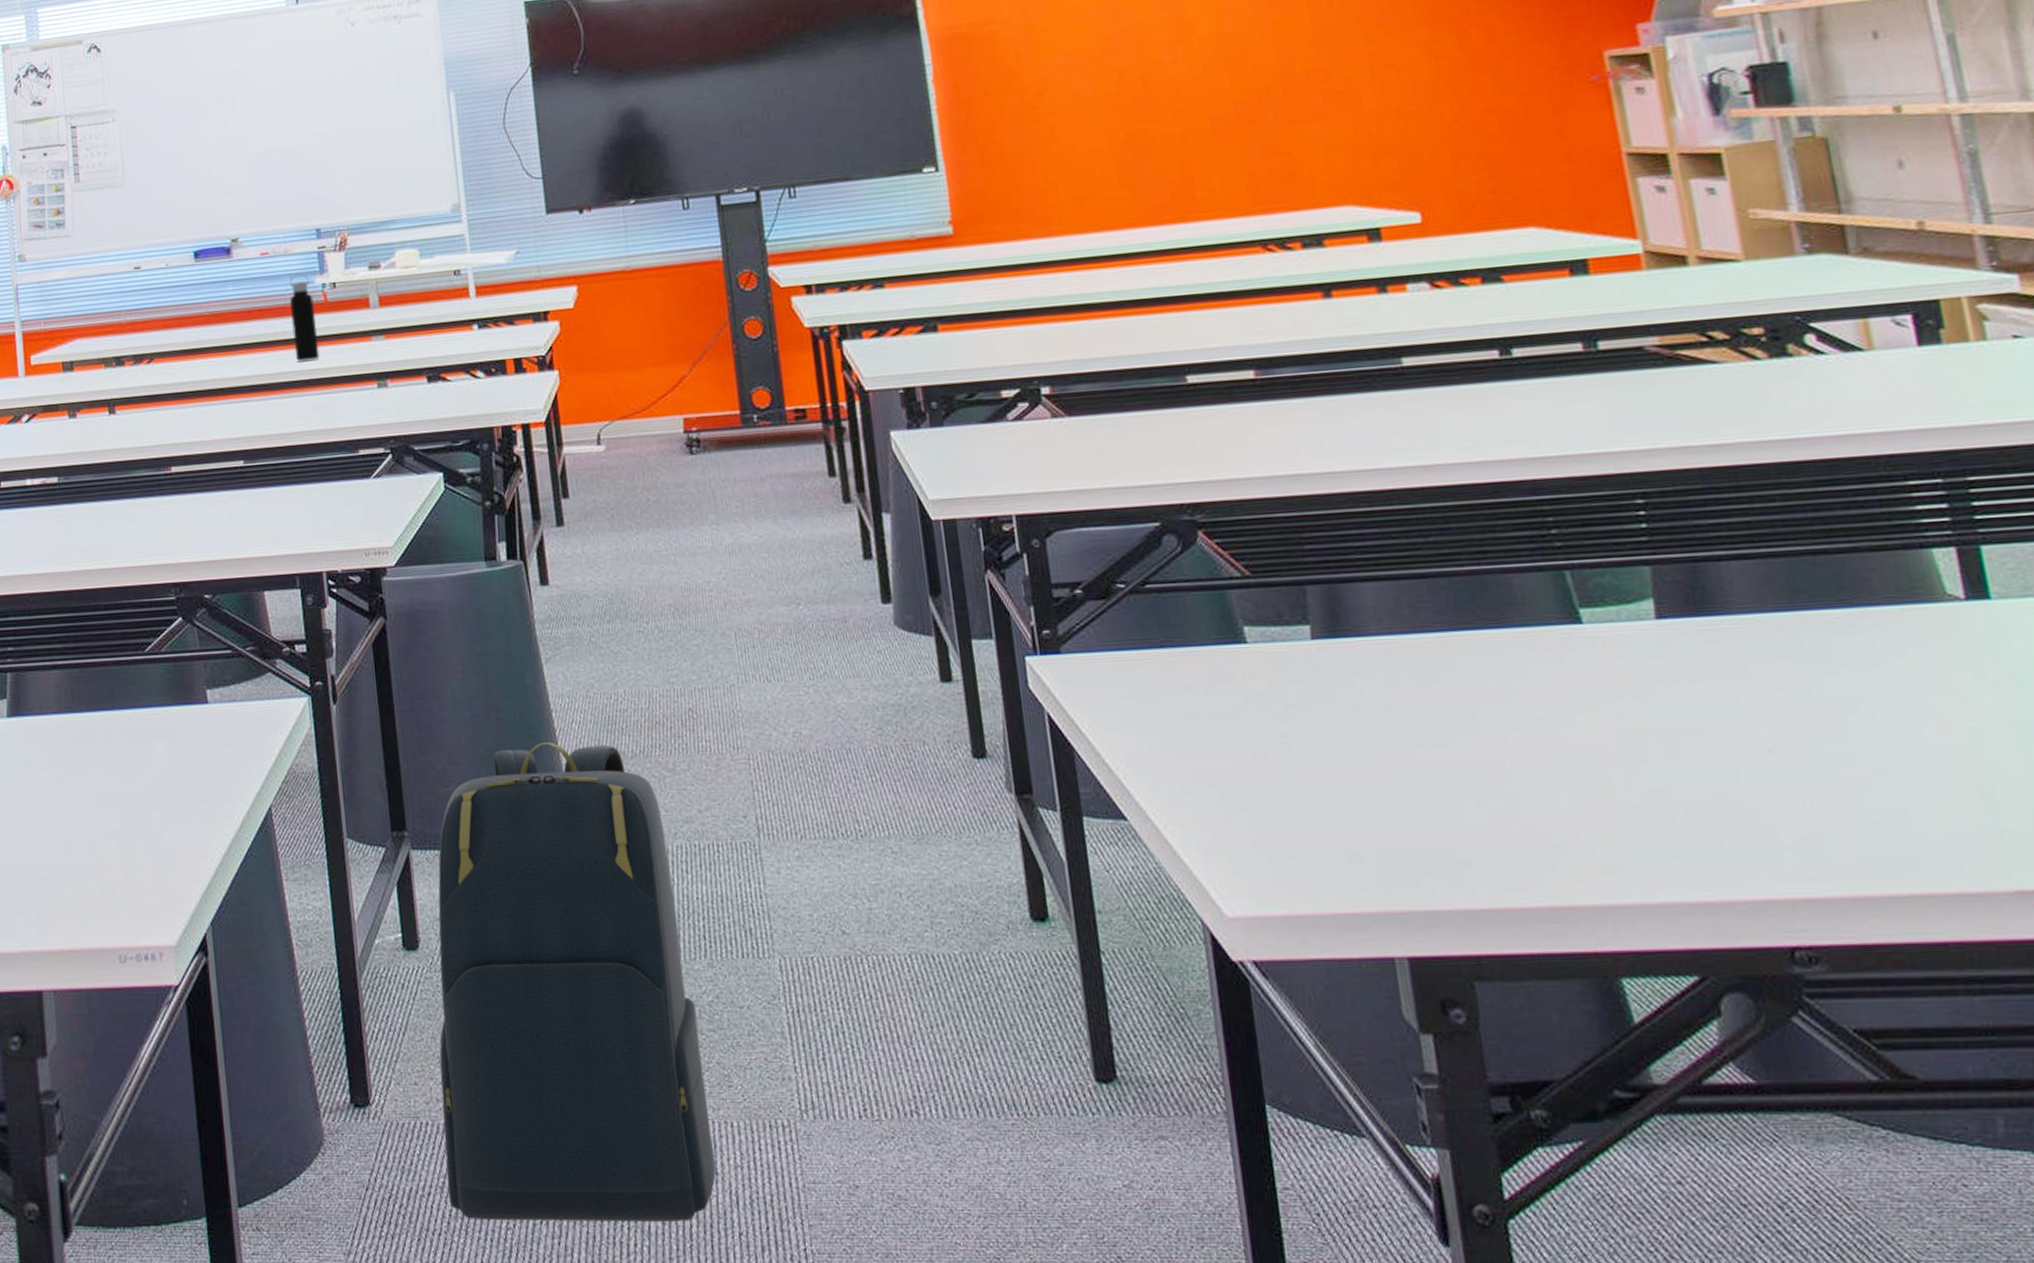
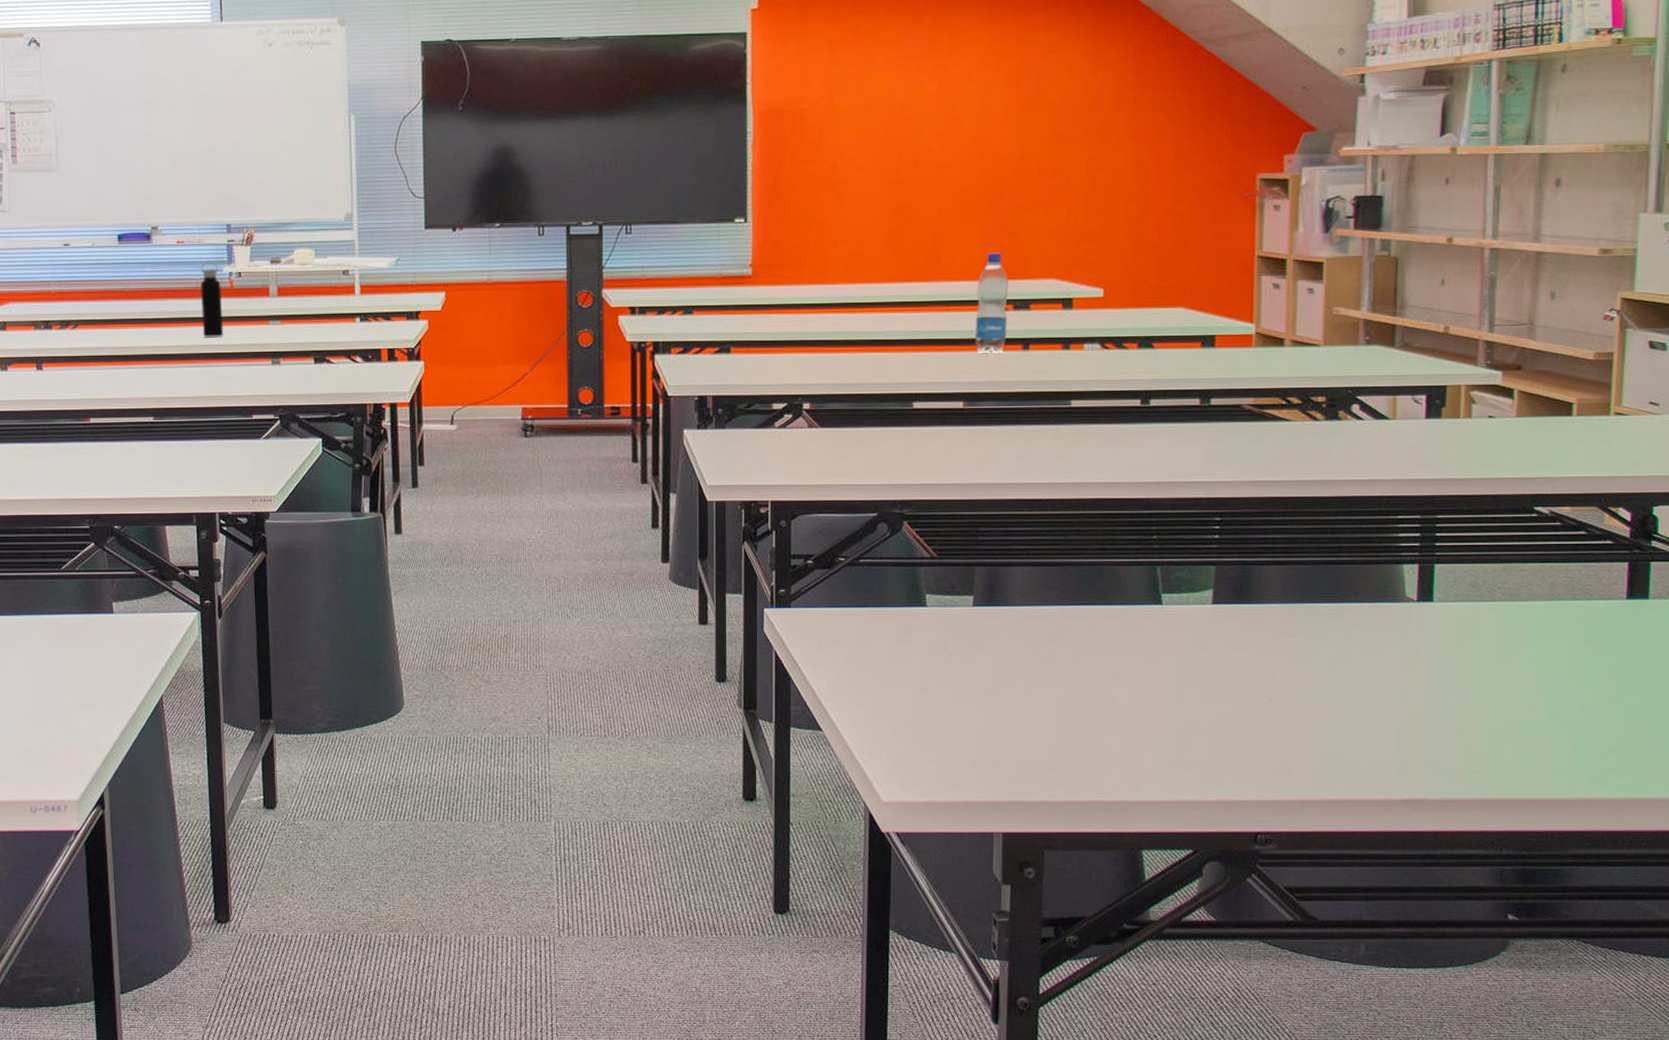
backpack: present [438,741,716,1221] -> none [286,655,492,1005]
bottle: none [1248,179,1299,308] -> present [975,253,1009,354]

